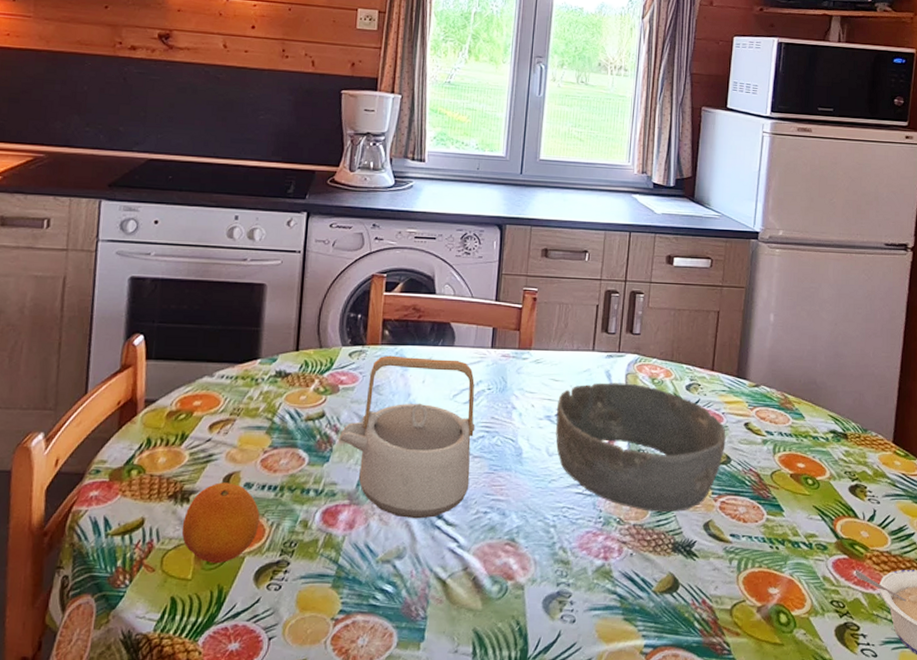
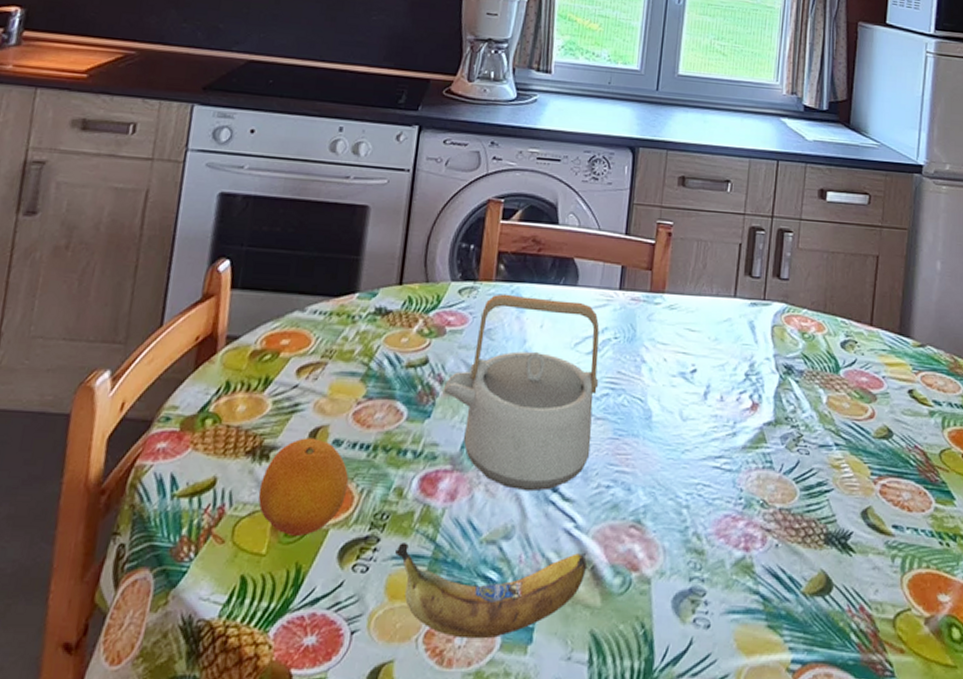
banana: none [304,565,470,640] -> present [395,543,588,639]
bowl: present [556,382,726,513] -> none [690,335,887,496]

